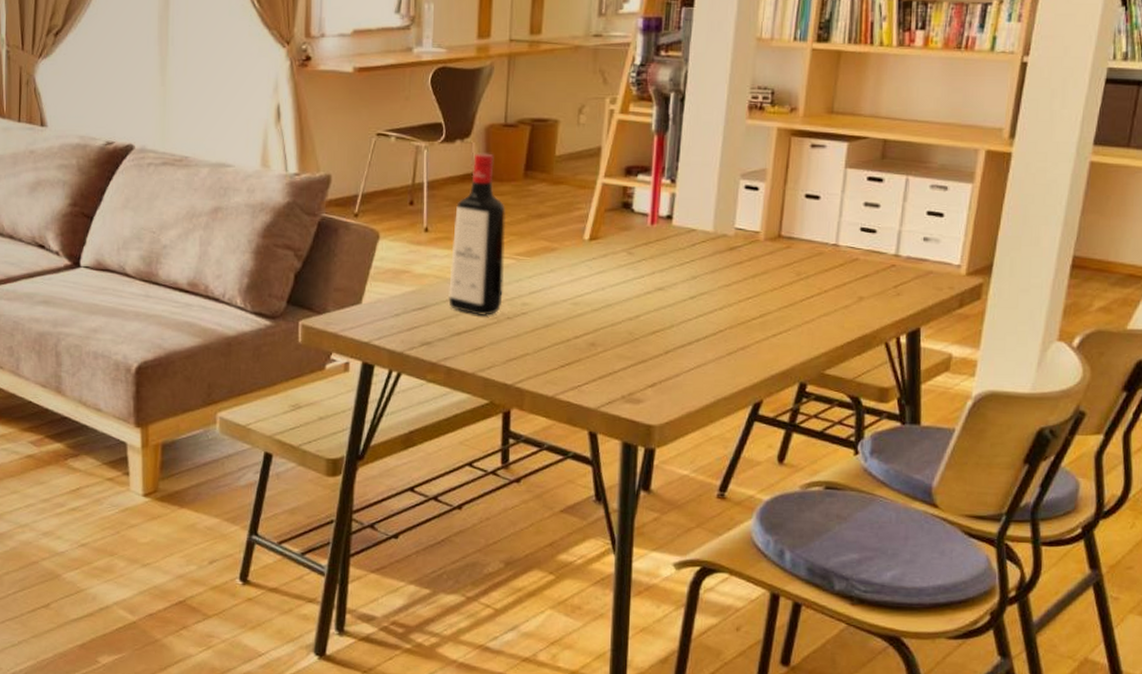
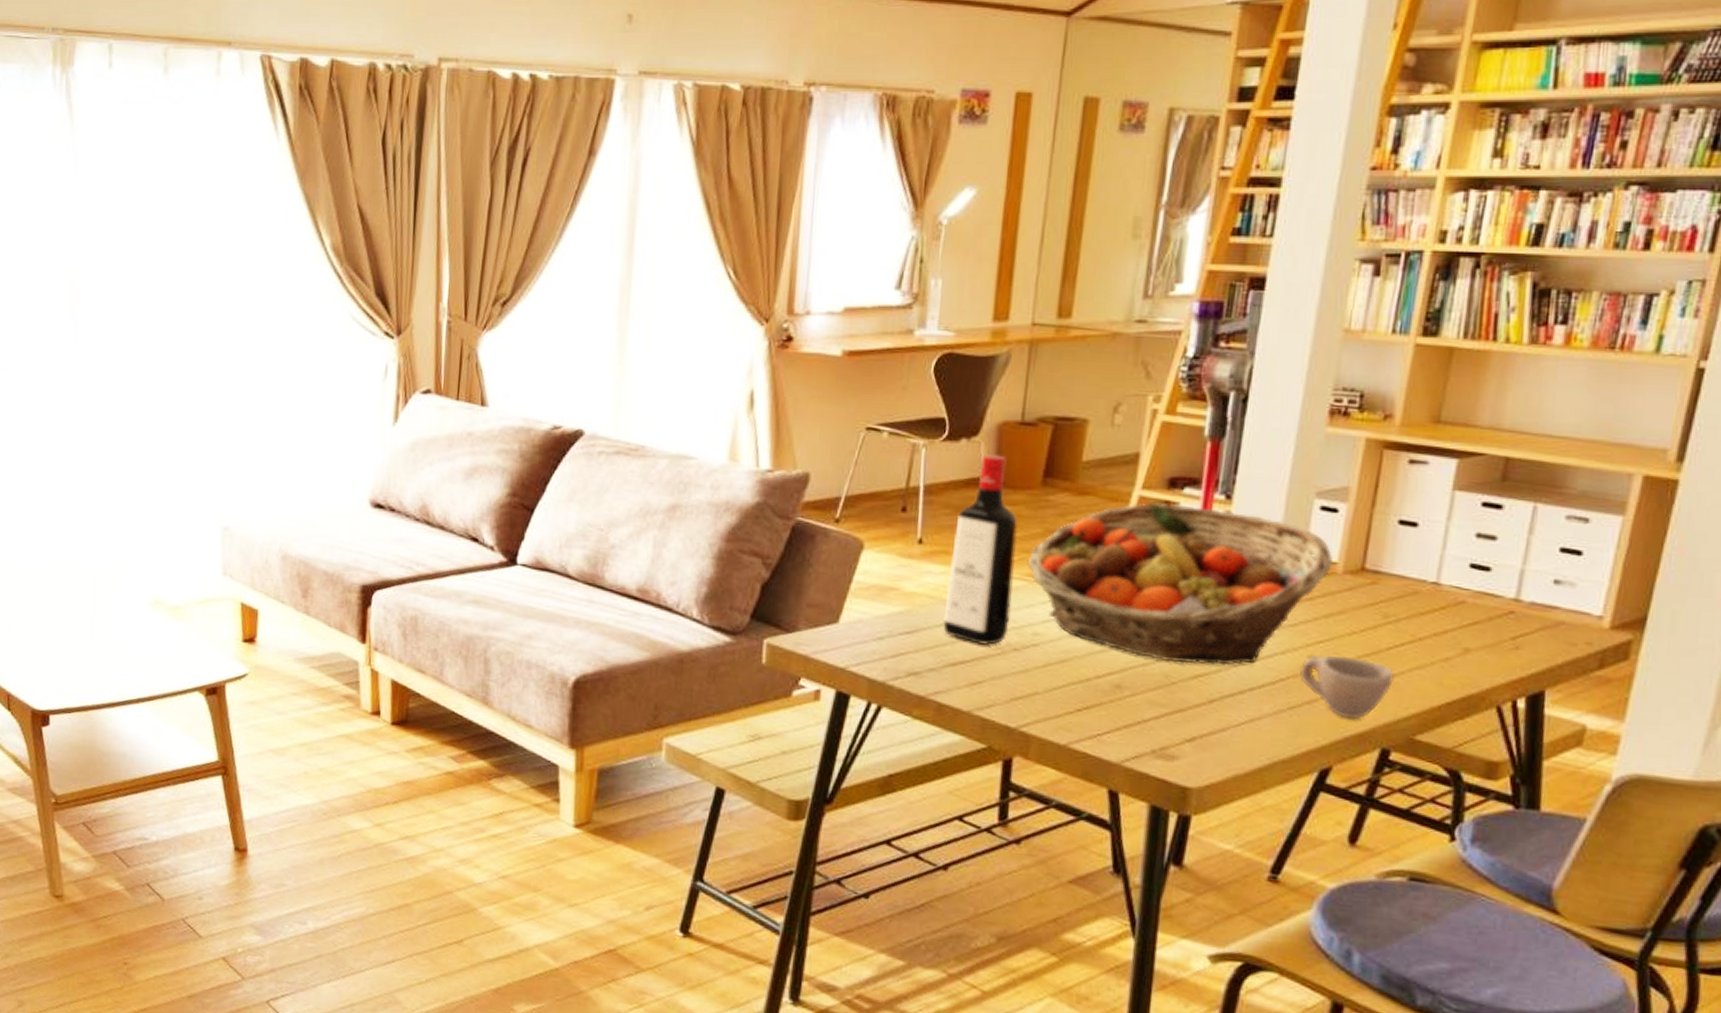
fruit basket: none [515,187,756,322] -> present [1027,502,1333,666]
cup: none [735,308,807,360] -> present [1300,655,1394,720]

